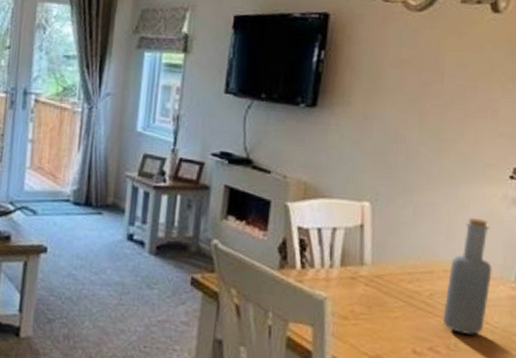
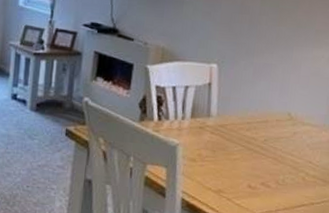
bottle: present [442,218,493,335] -> none [273,76,317,172]

